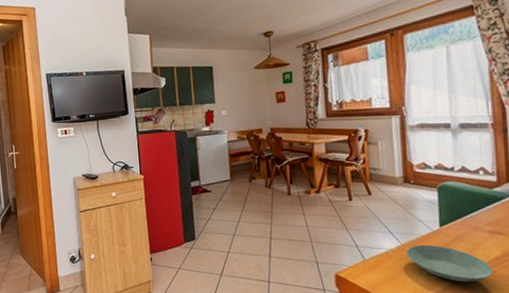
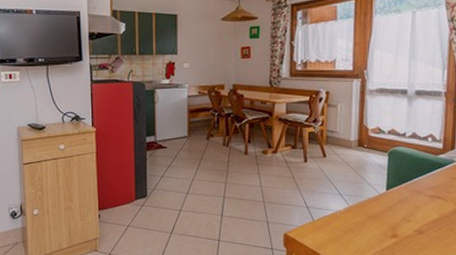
saucer: present [406,244,494,282] -> none [353,206,429,243]

